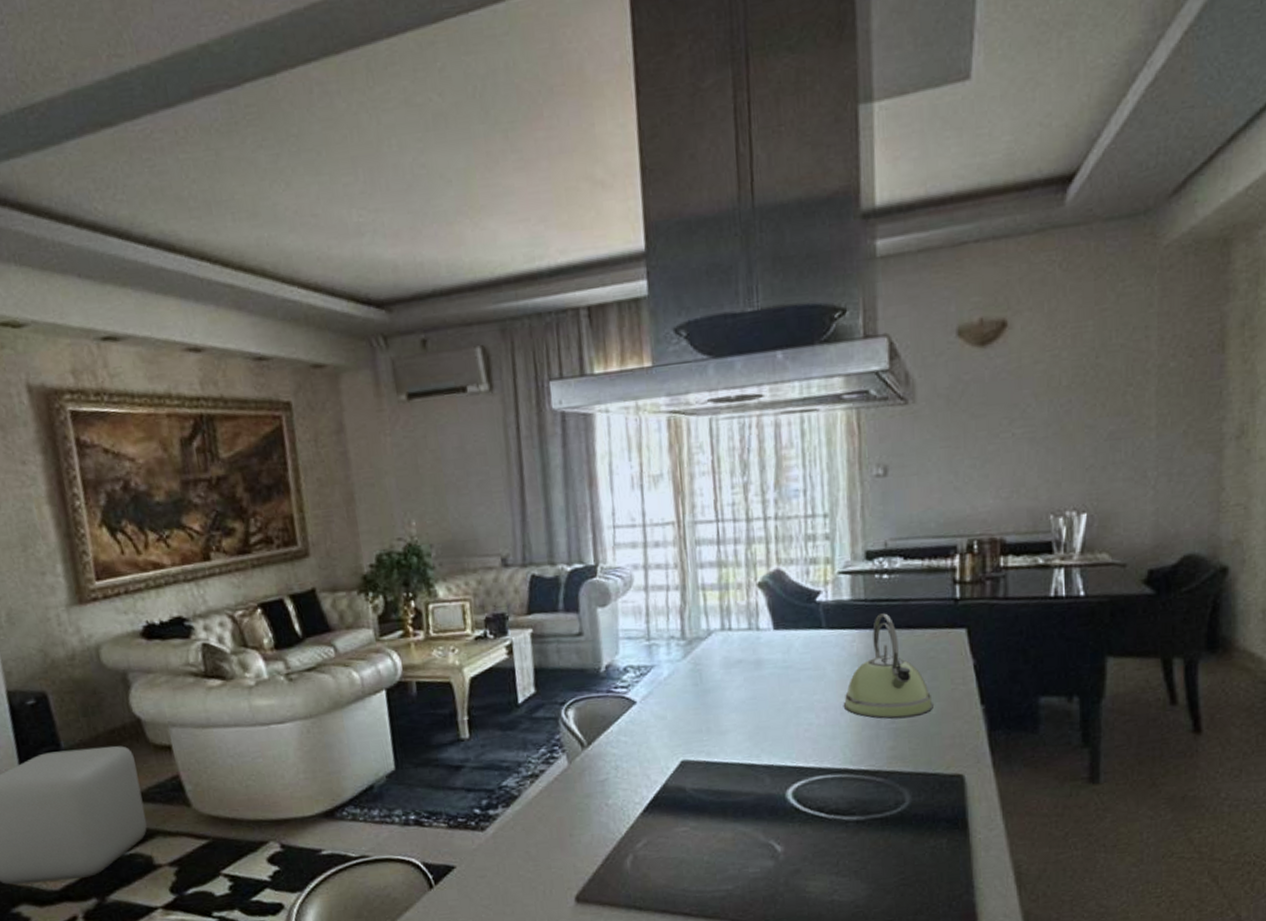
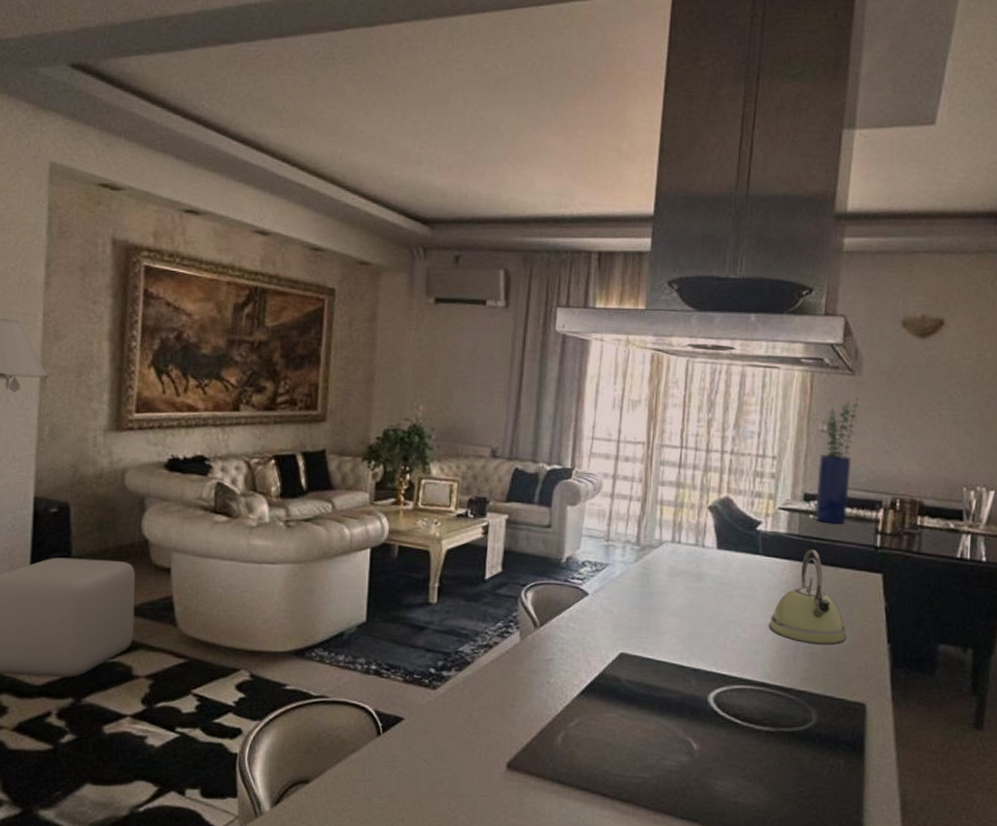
vase: none [877,431,918,582] -> present [815,398,860,525]

